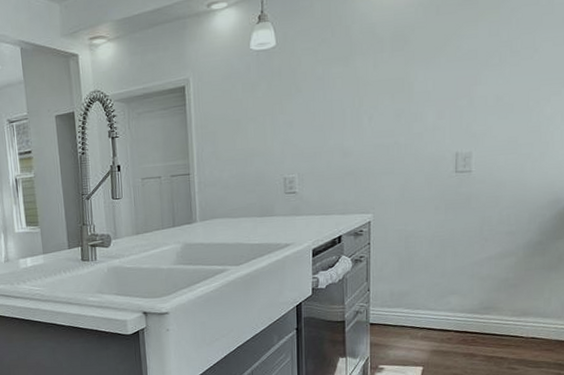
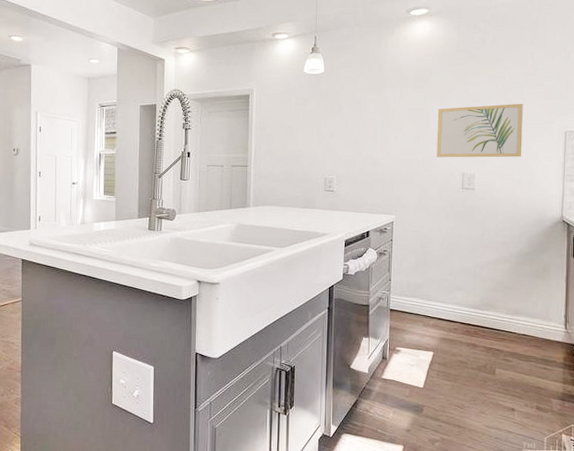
wall art: none [422,54,535,137] -> present [436,103,523,158]

